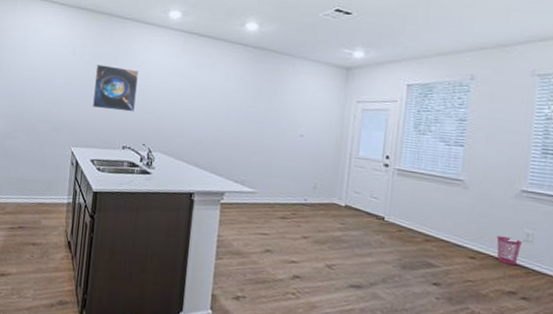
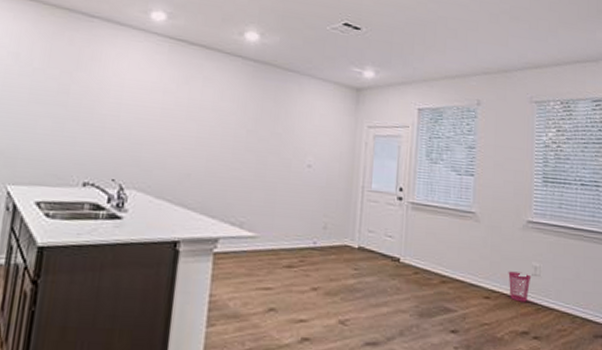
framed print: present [92,63,138,112] -> none [40,72,108,137]

